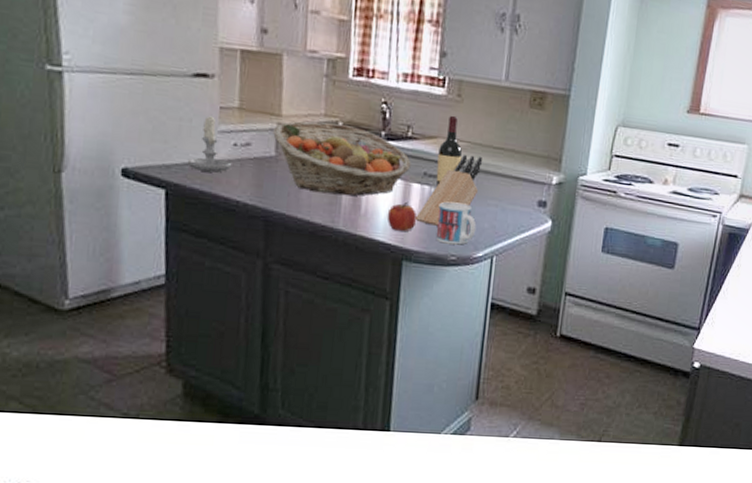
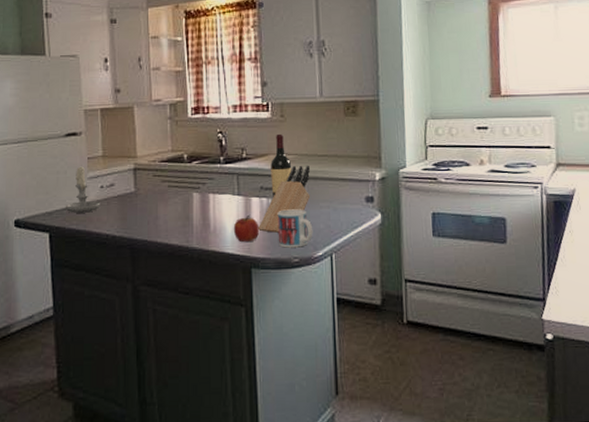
fruit basket: present [273,121,411,196] -> none [131,156,249,218]

